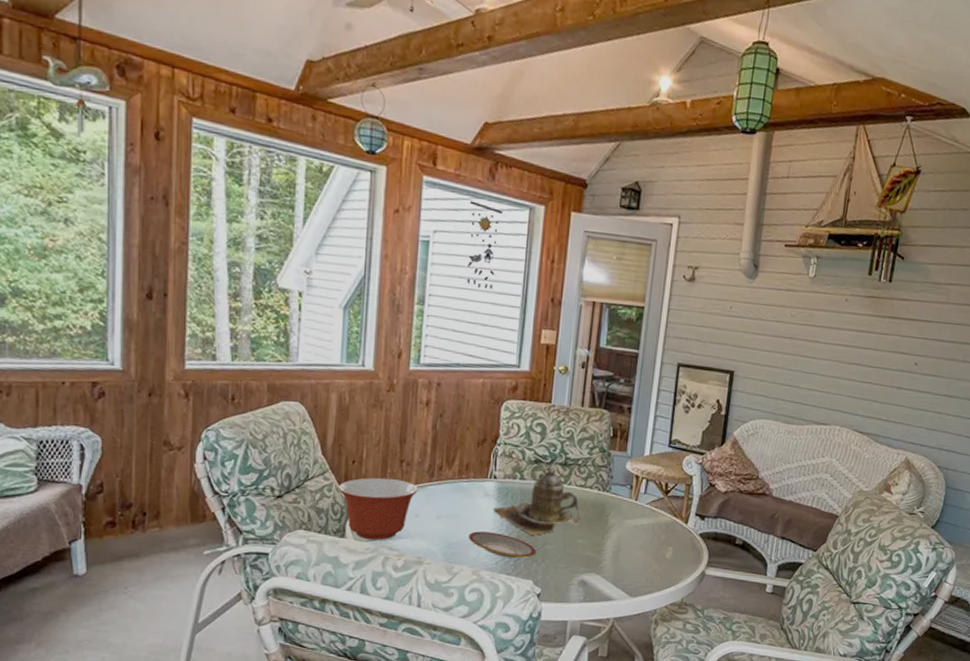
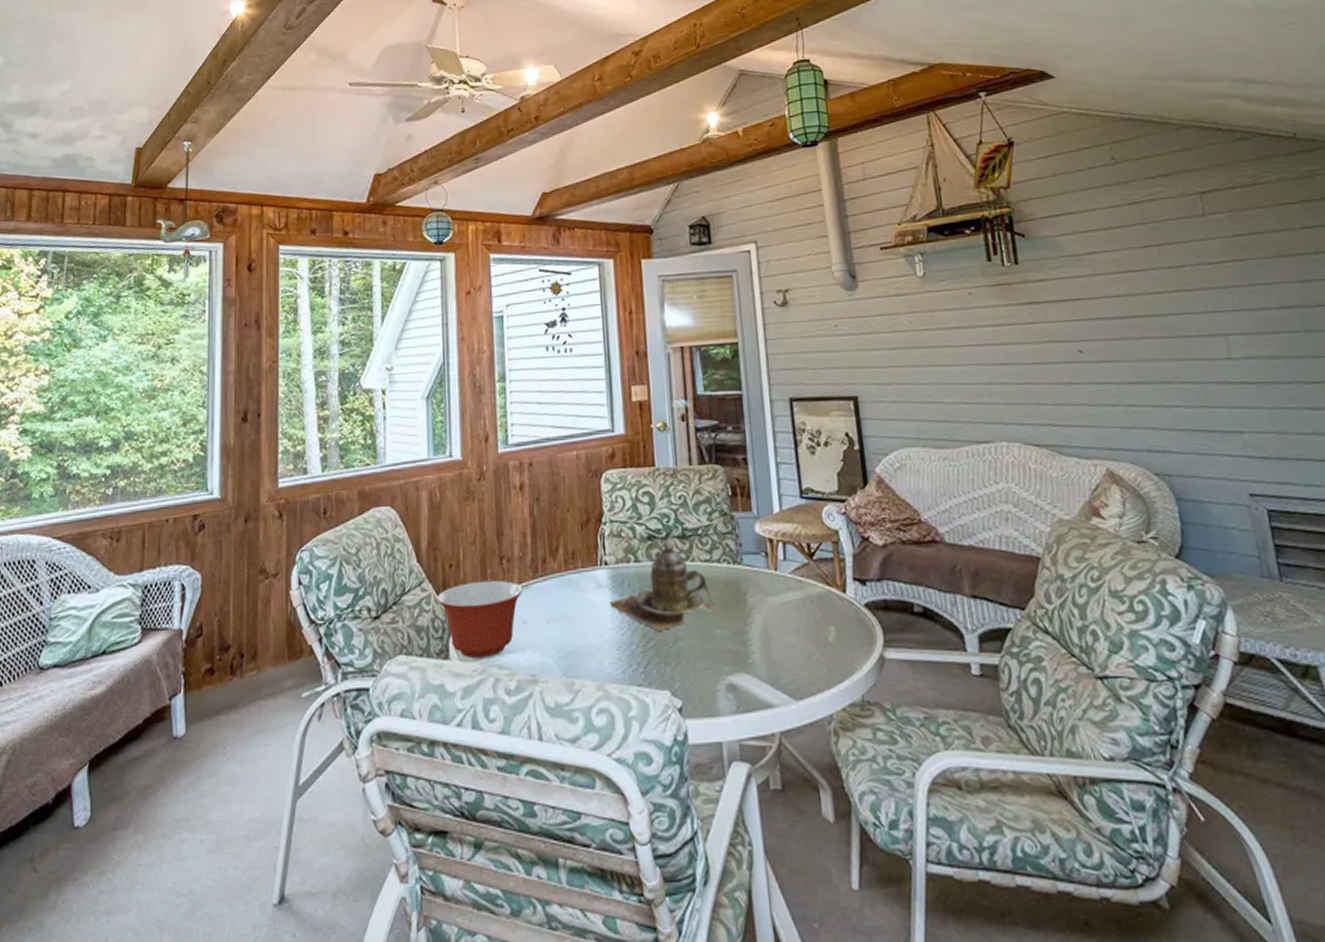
plate: present [468,531,536,559] -> none [586,632,668,664]

